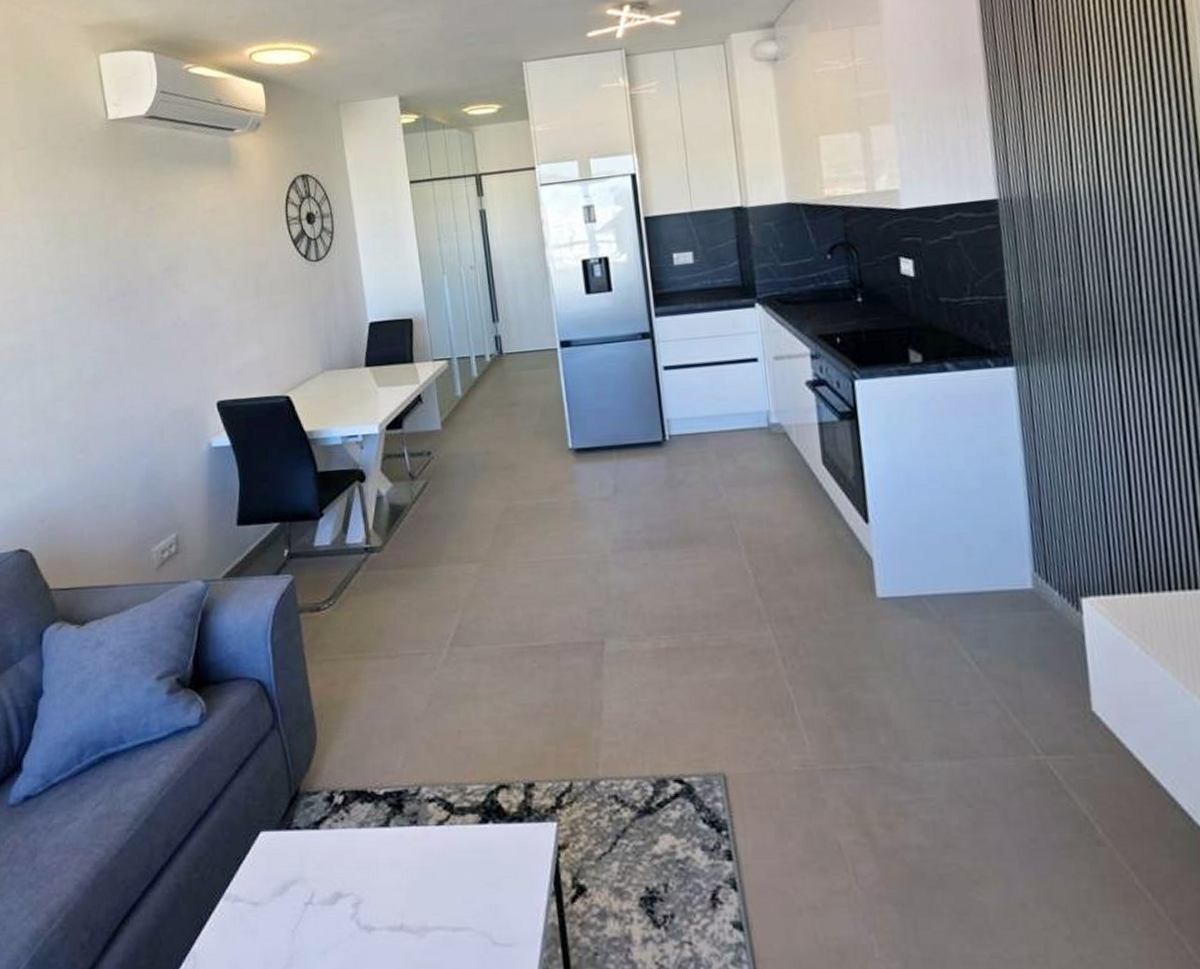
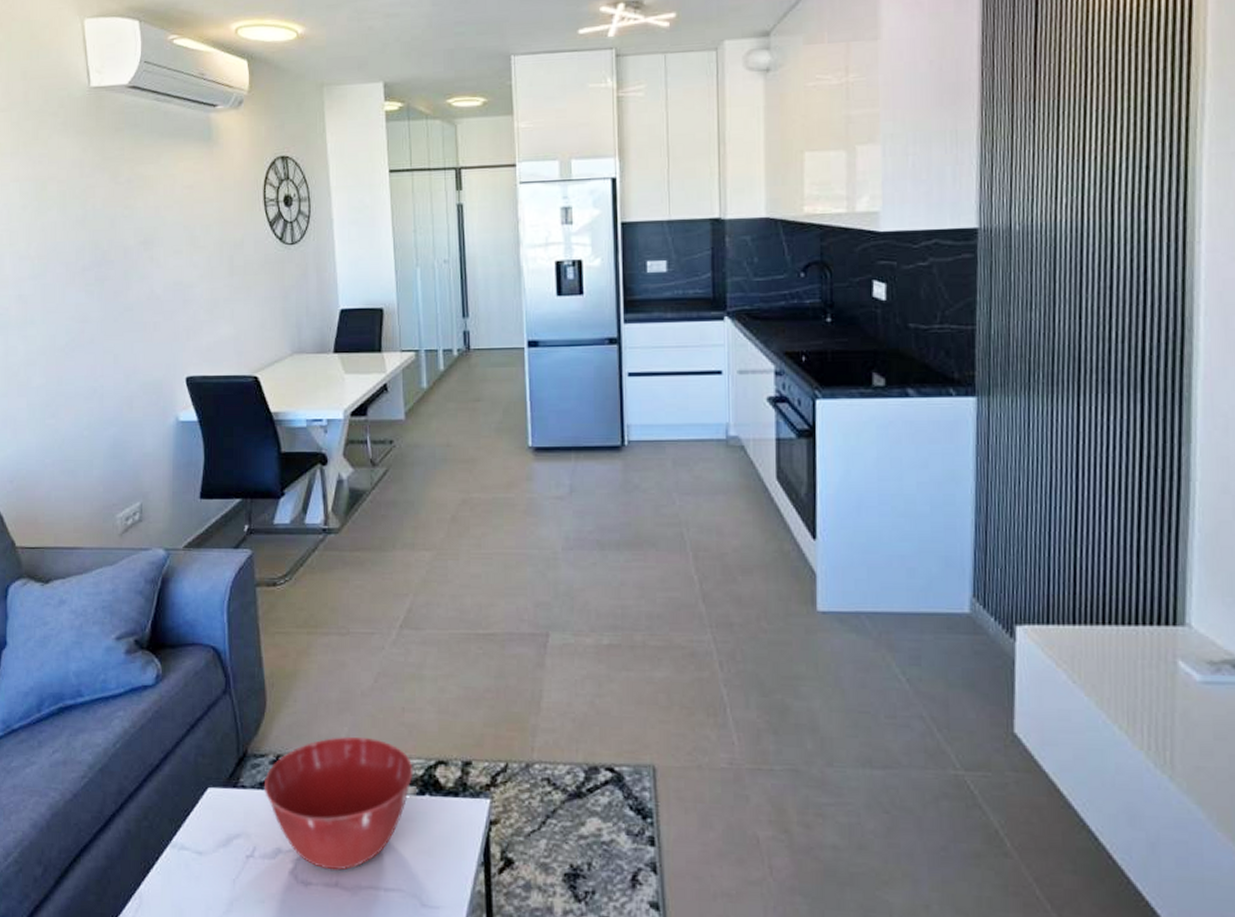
mixing bowl: none [319,765,475,912] -> present [263,736,413,871]

